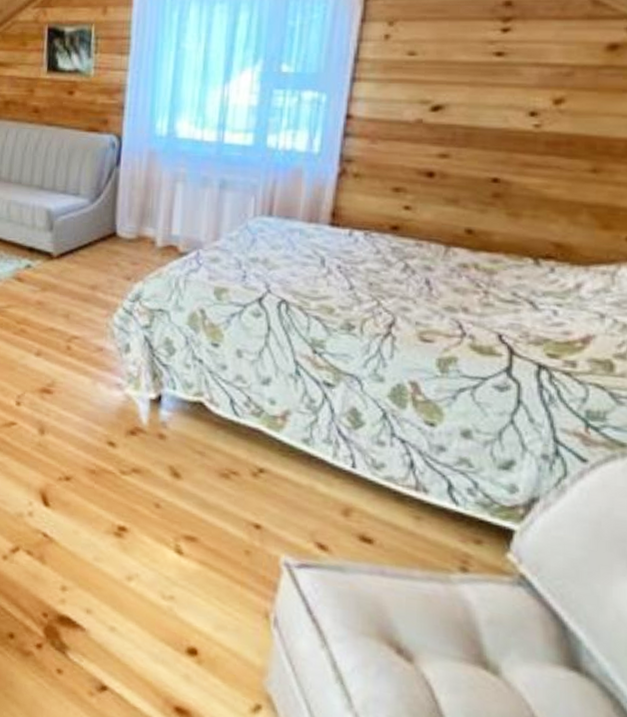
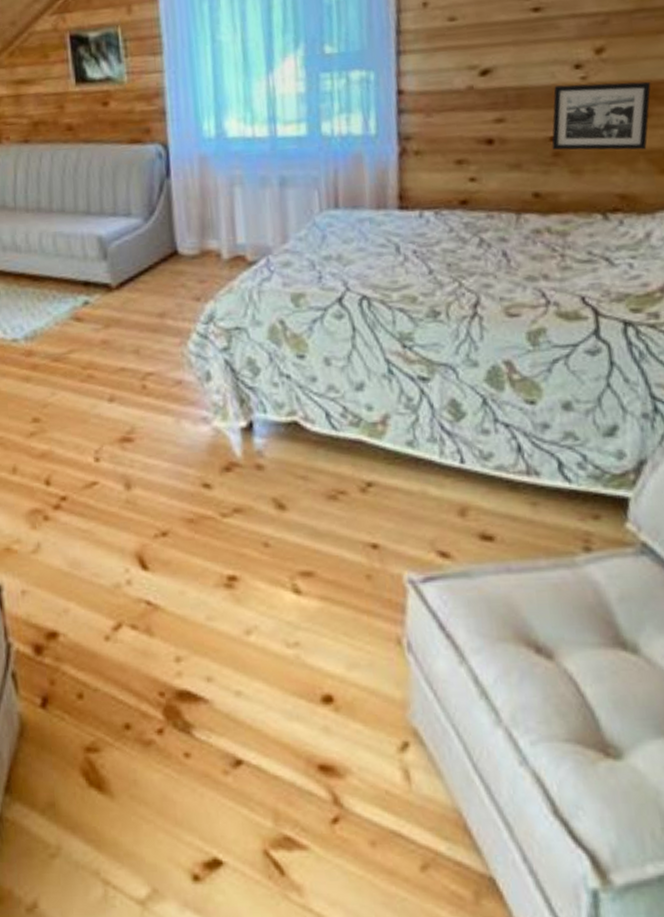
picture frame: none [493,130,608,203] -> present [551,81,651,151]

